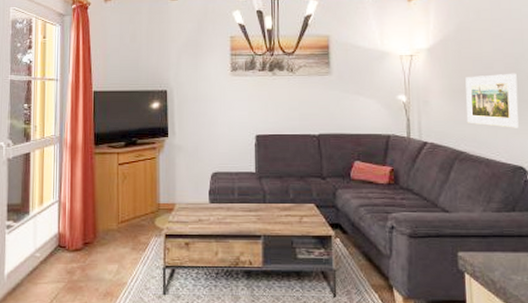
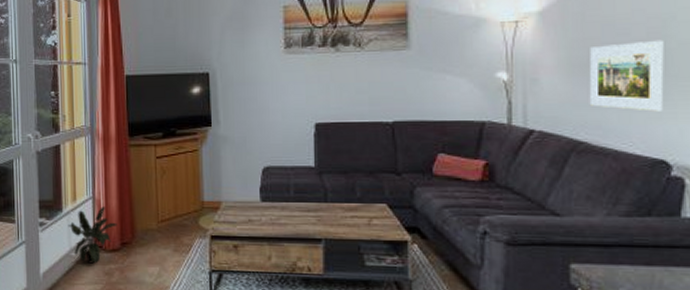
potted plant: none [34,209,81,263] -> present [68,206,117,264]

